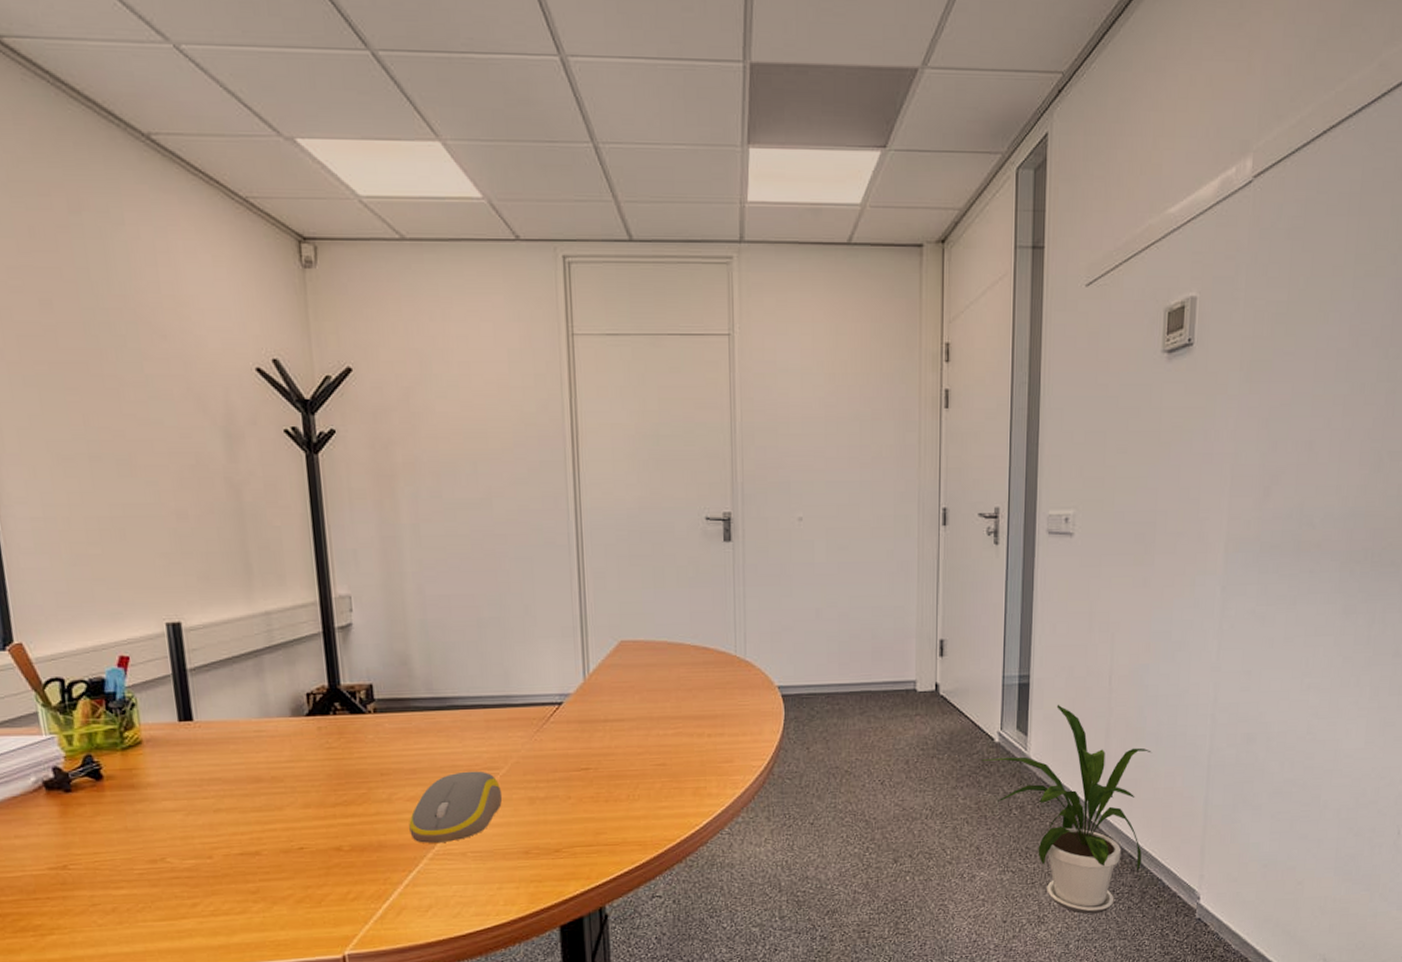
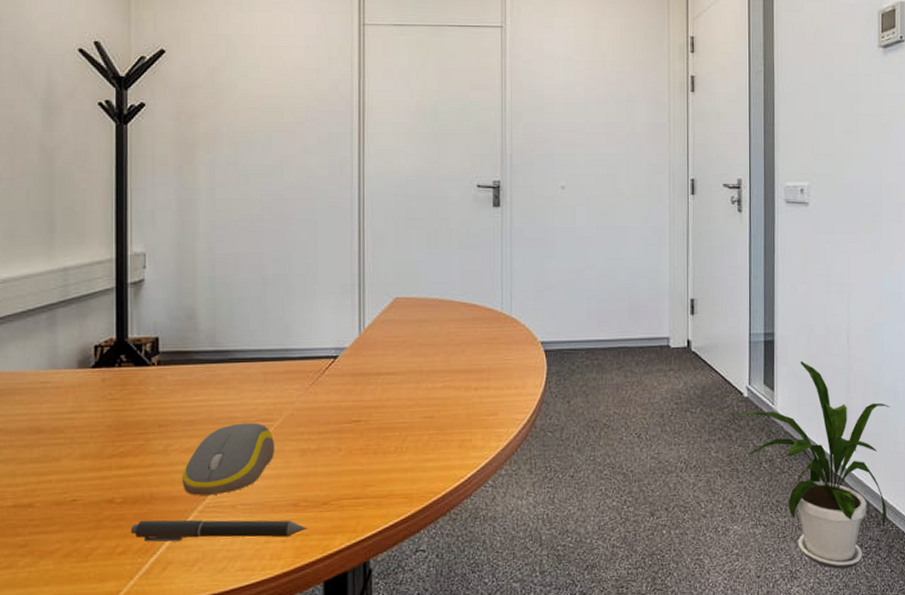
pen: none [360,867,541,889] -> present [130,519,308,543]

